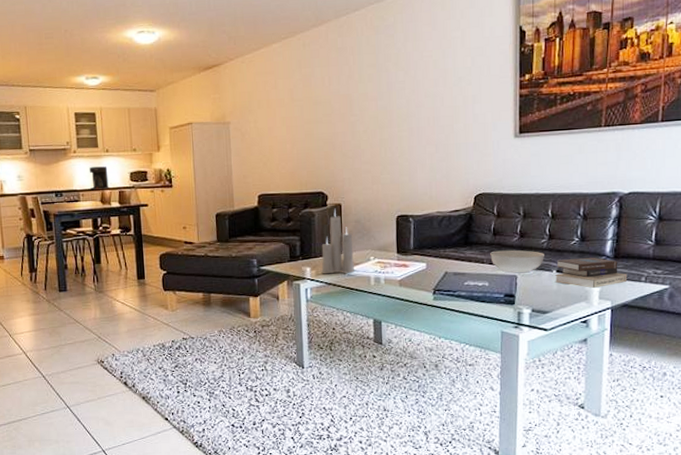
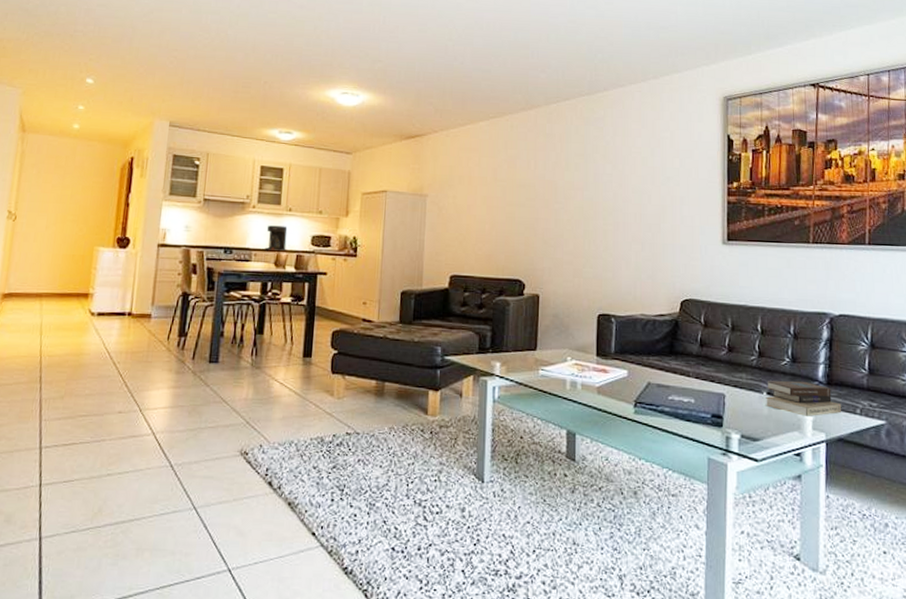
candle: present [321,209,354,274] -> none [512,300,550,373]
bowl: present [489,249,545,274] -> none [695,363,755,393]

